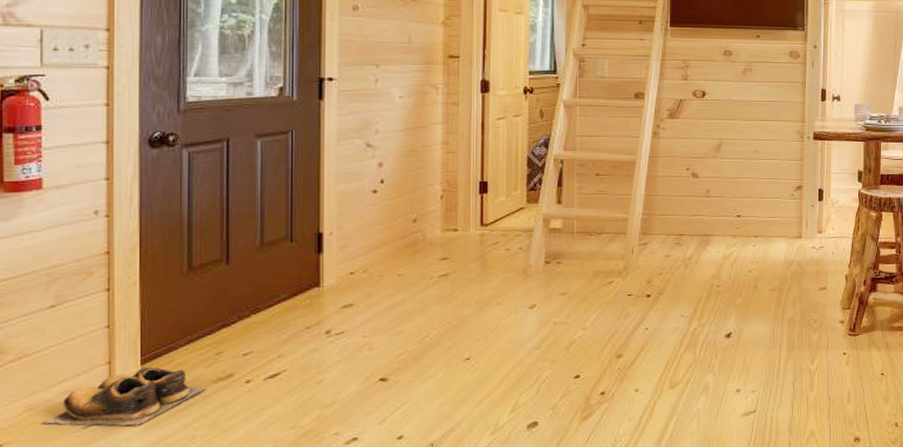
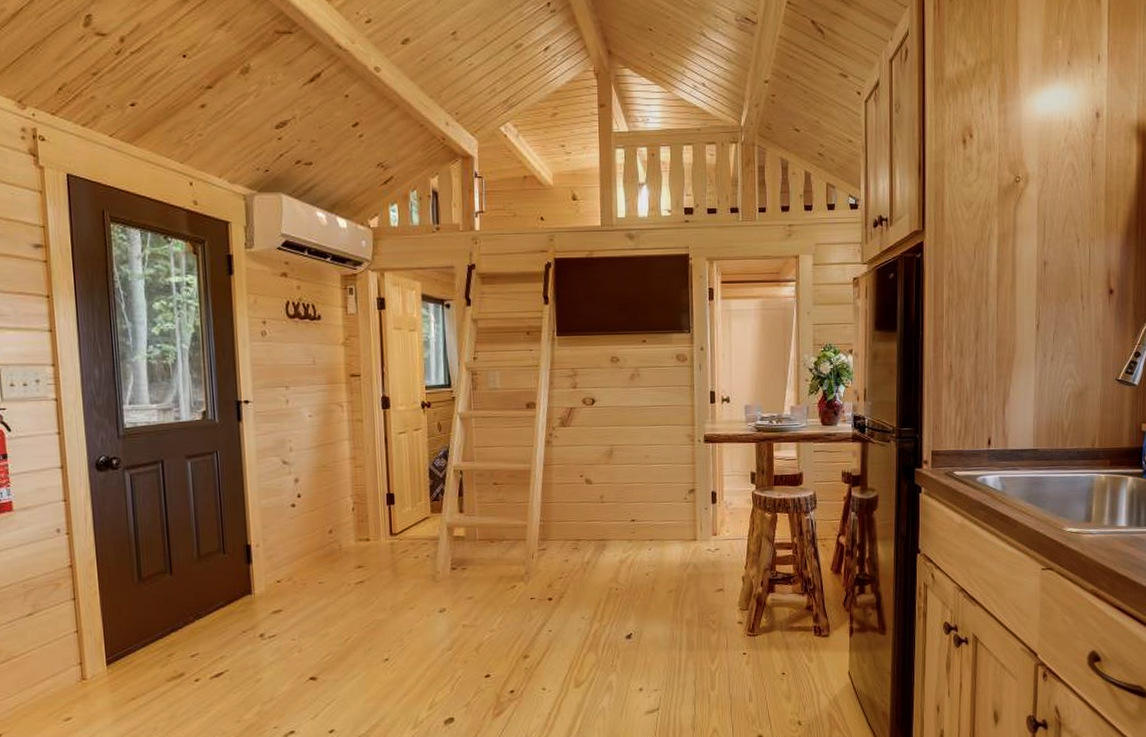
shoes: present [42,366,206,426] -> none [31,667,162,719]

